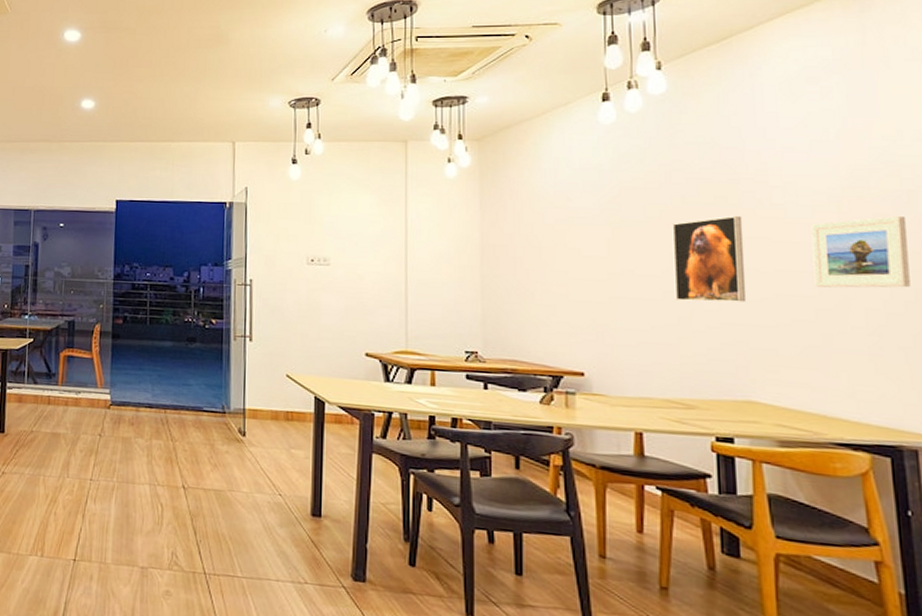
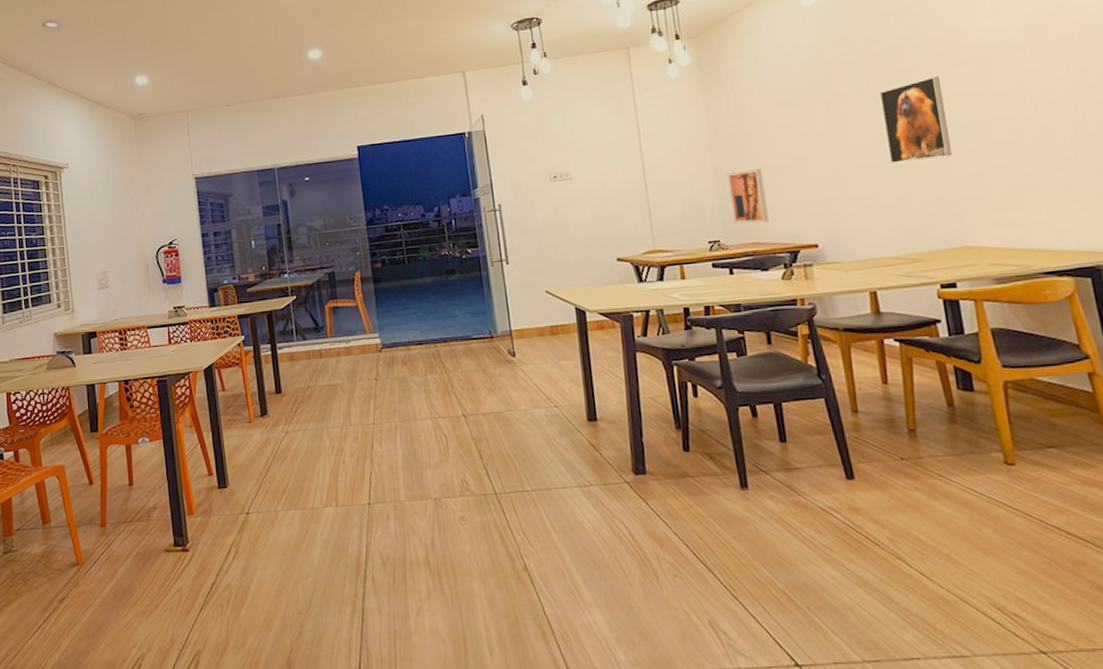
wall art: none [494,283,534,341] -> present [727,169,769,224]
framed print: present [811,216,910,288] -> none [1000,56,1091,132]

